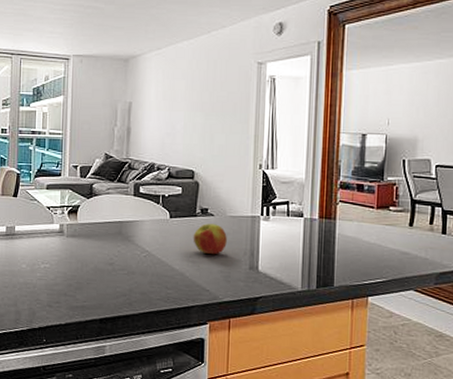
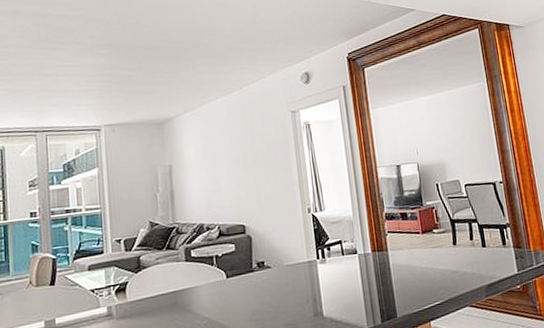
apple: present [193,224,227,255] -> none [252,276,288,309]

